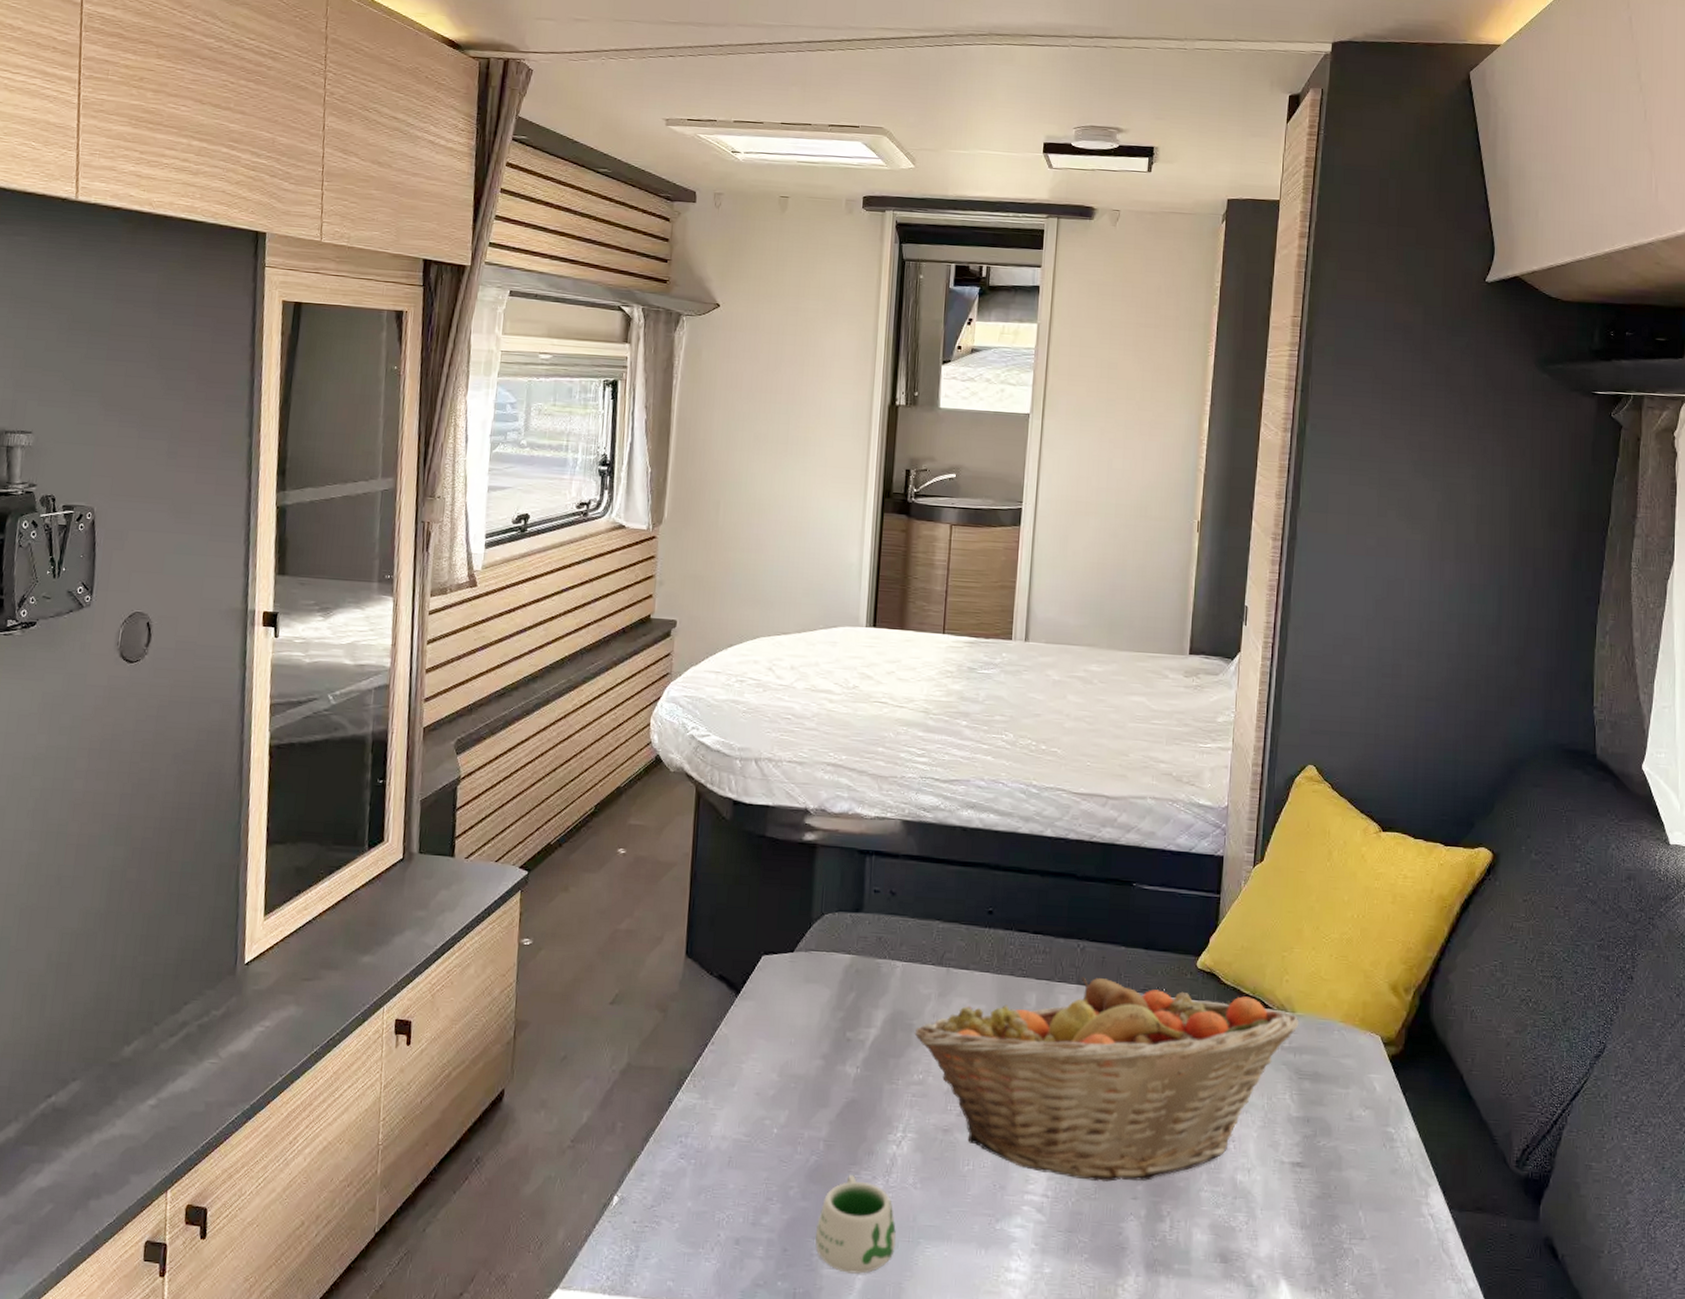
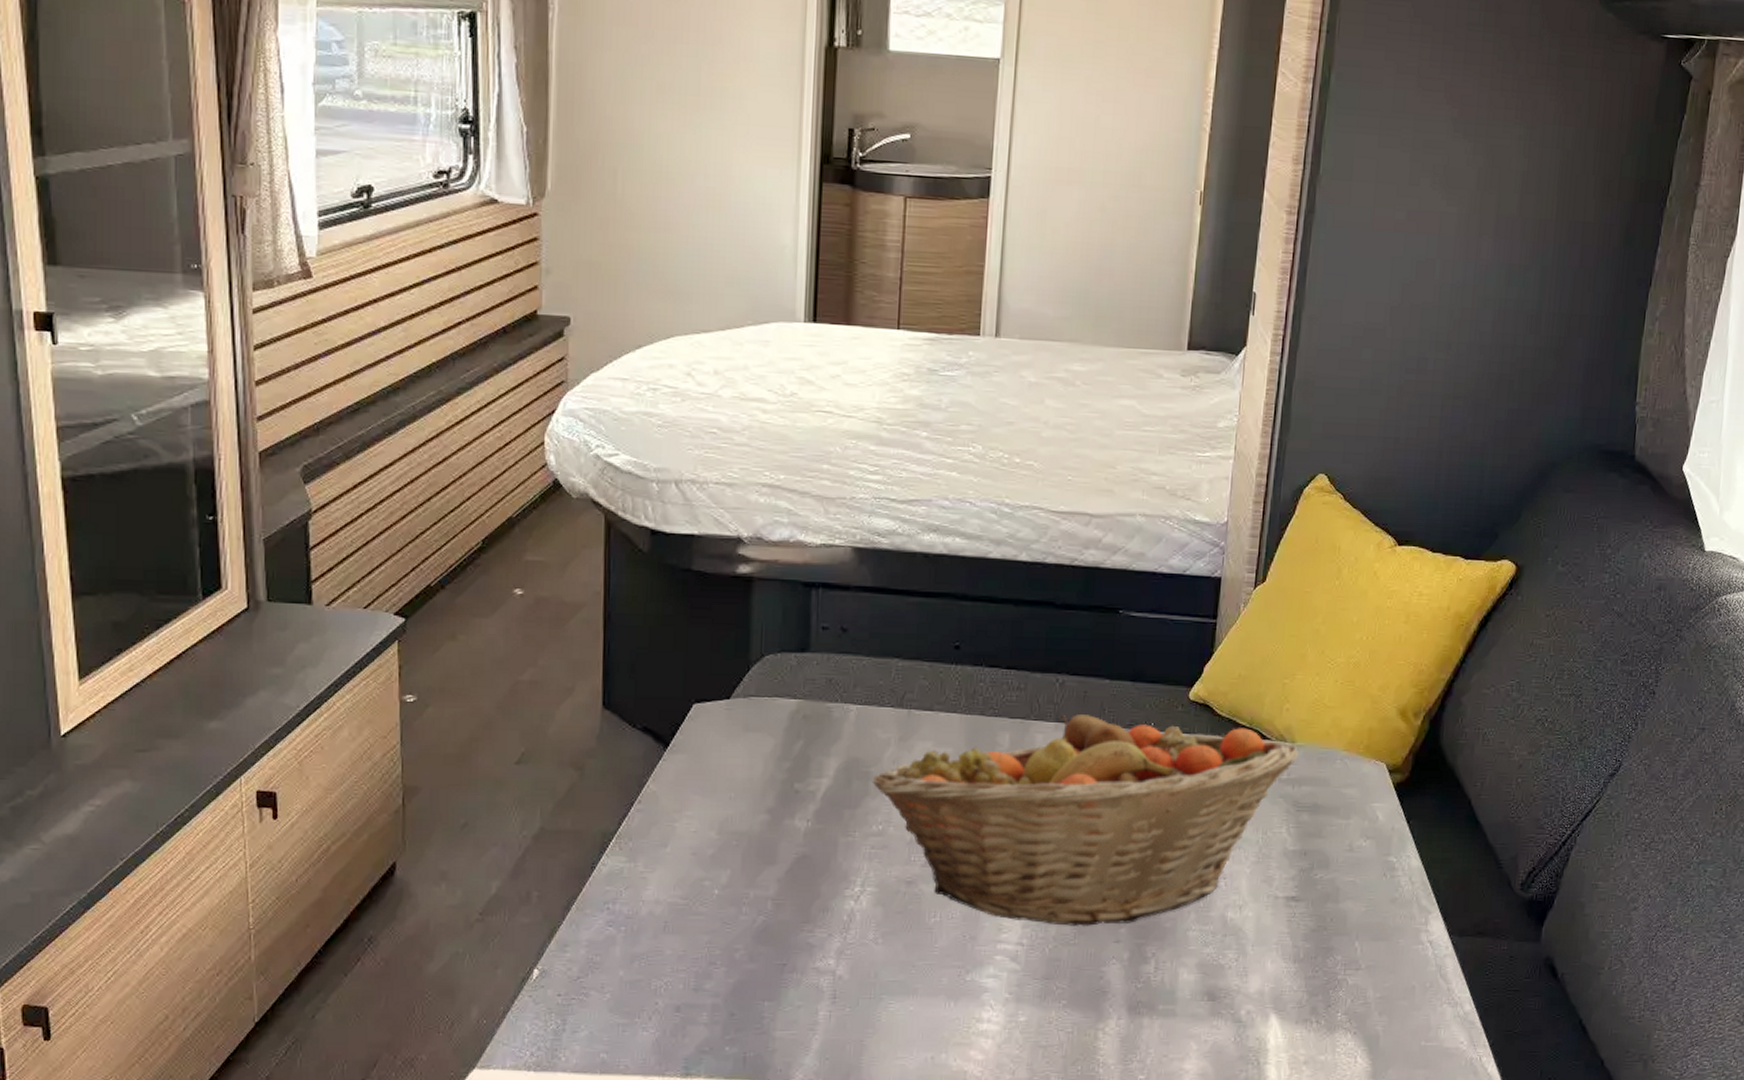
mug: present [815,1174,896,1274] -> none [766,932,857,1034]

